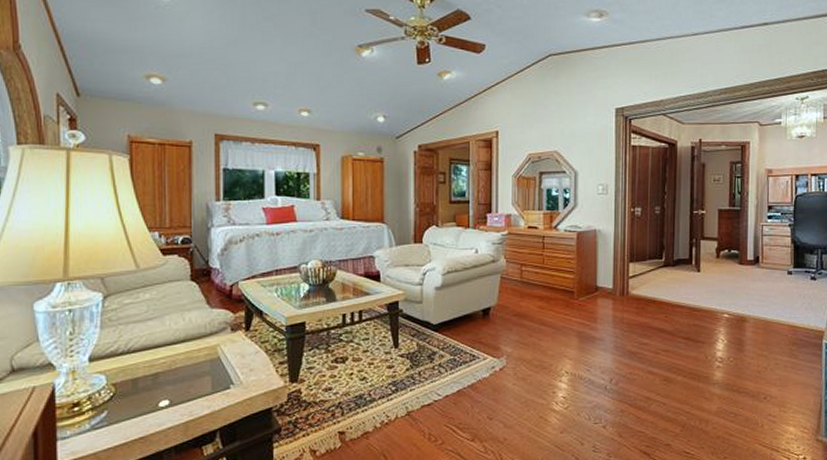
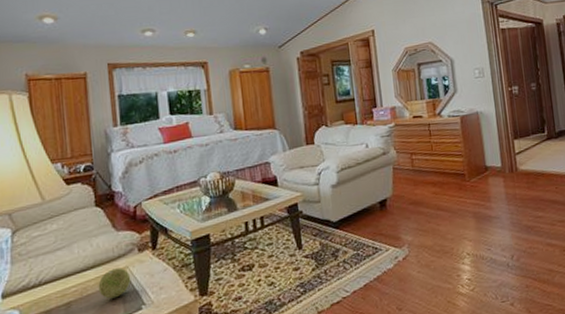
decorative ball: none [187,345,221,375] -> present [98,268,131,299]

